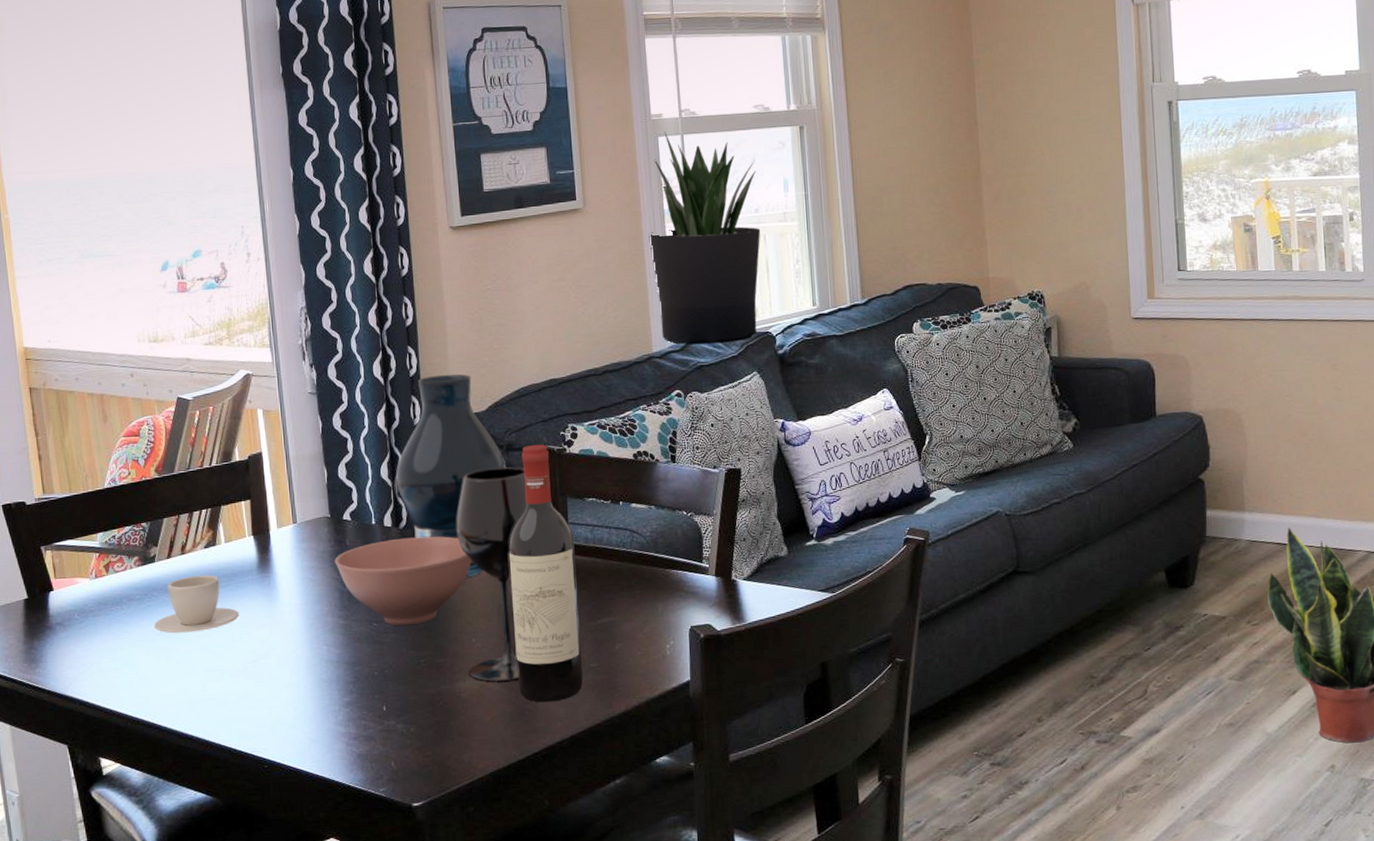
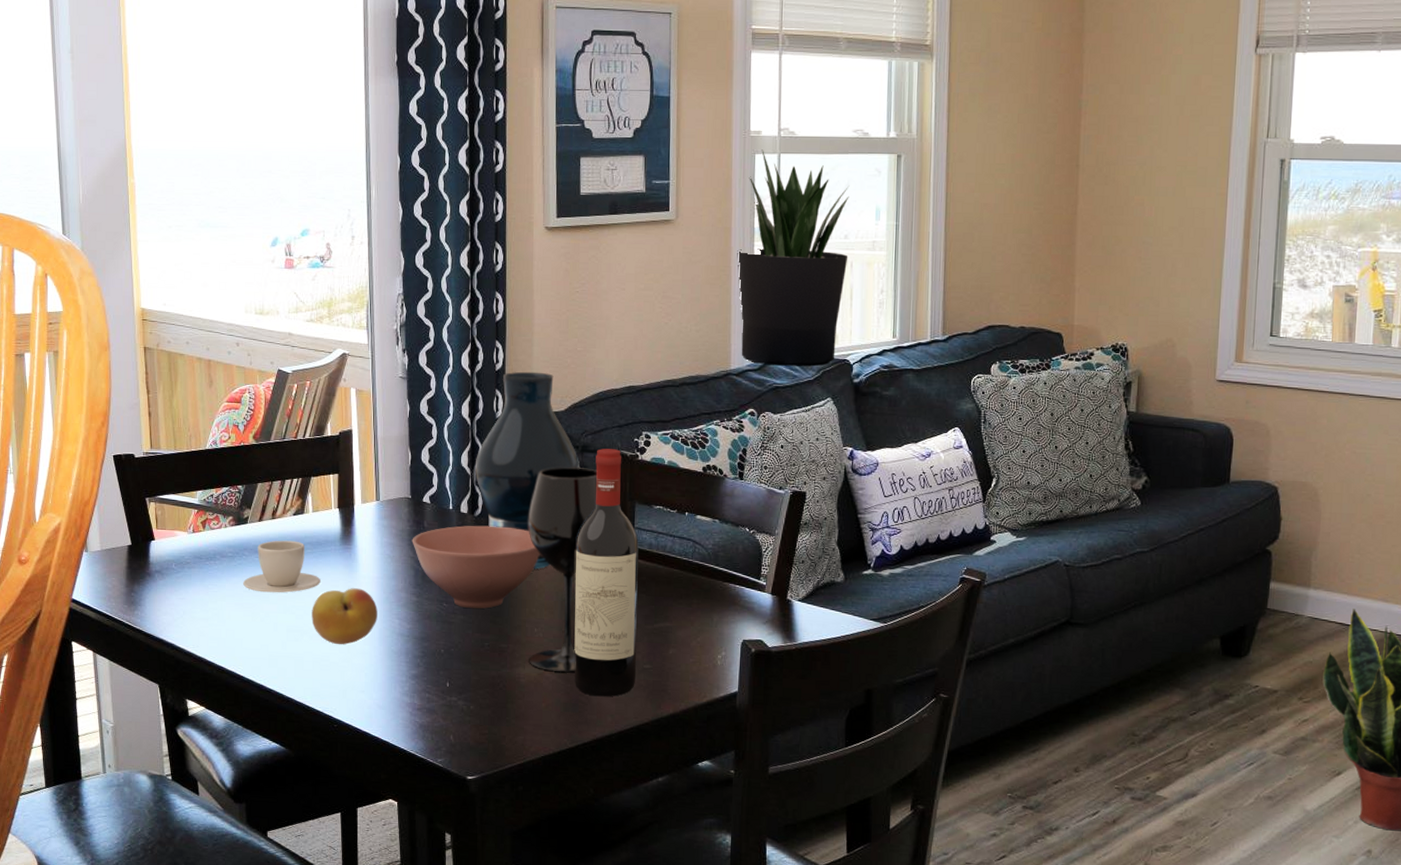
fruit: none [231,617,304,680] -> present [311,588,378,645]

